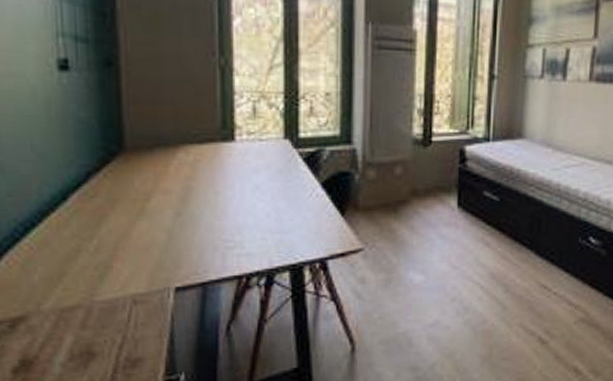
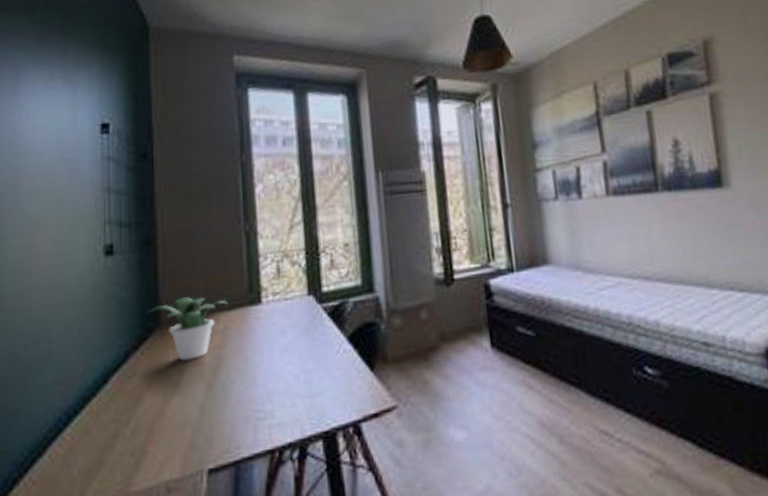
potted plant: none [109,125,200,187] -> present [147,297,229,361]

